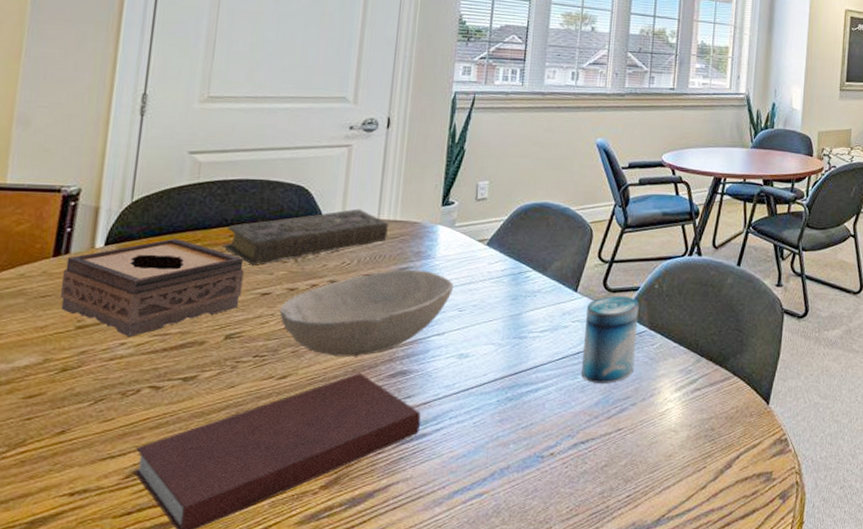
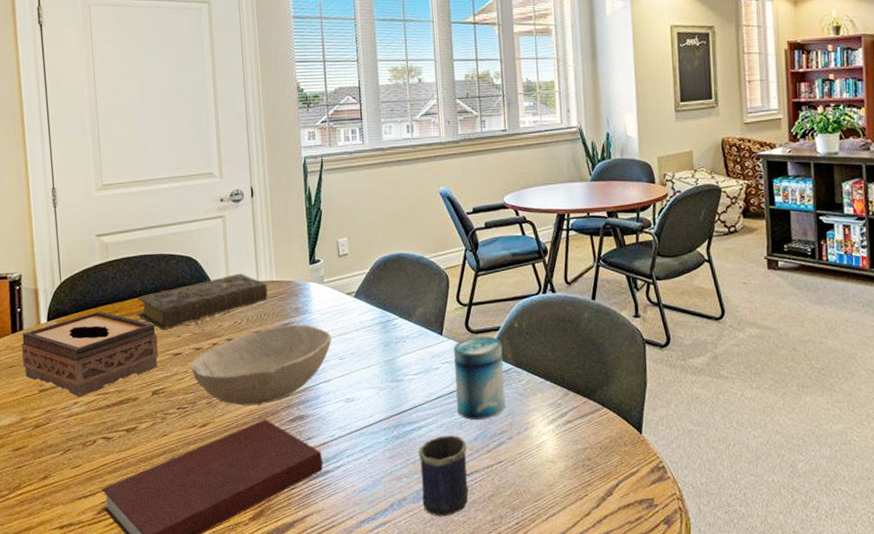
mug: none [527,399,586,488] -> present [418,435,469,517]

